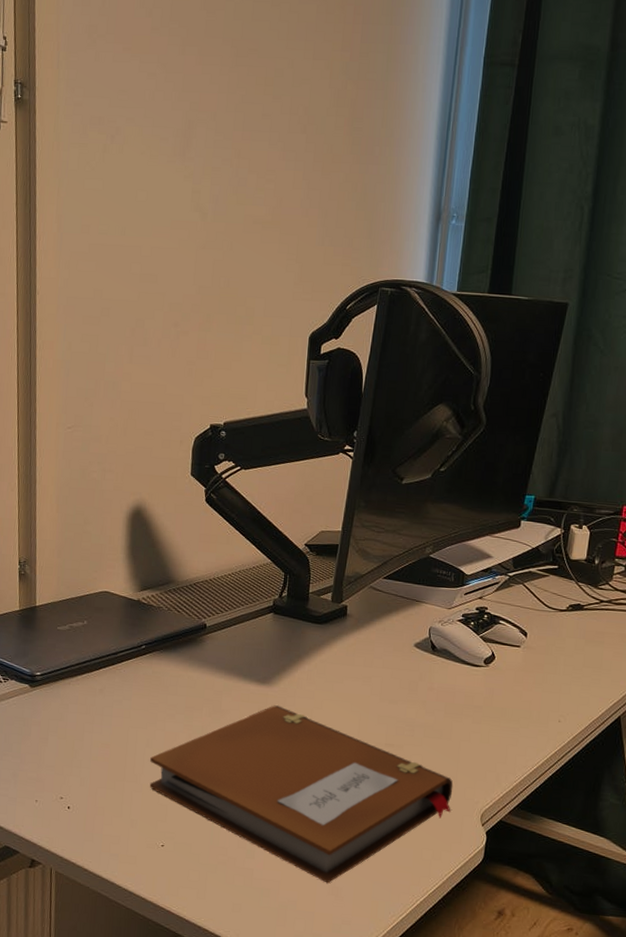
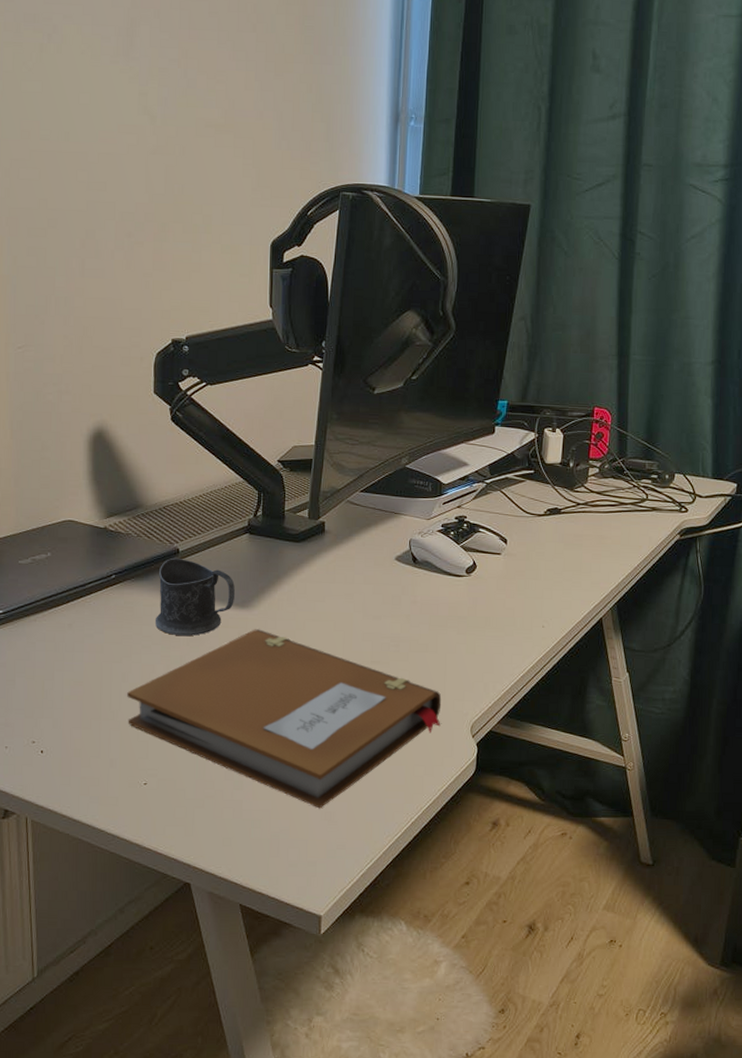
mug: none [179,632,258,708] -> present [154,557,236,636]

